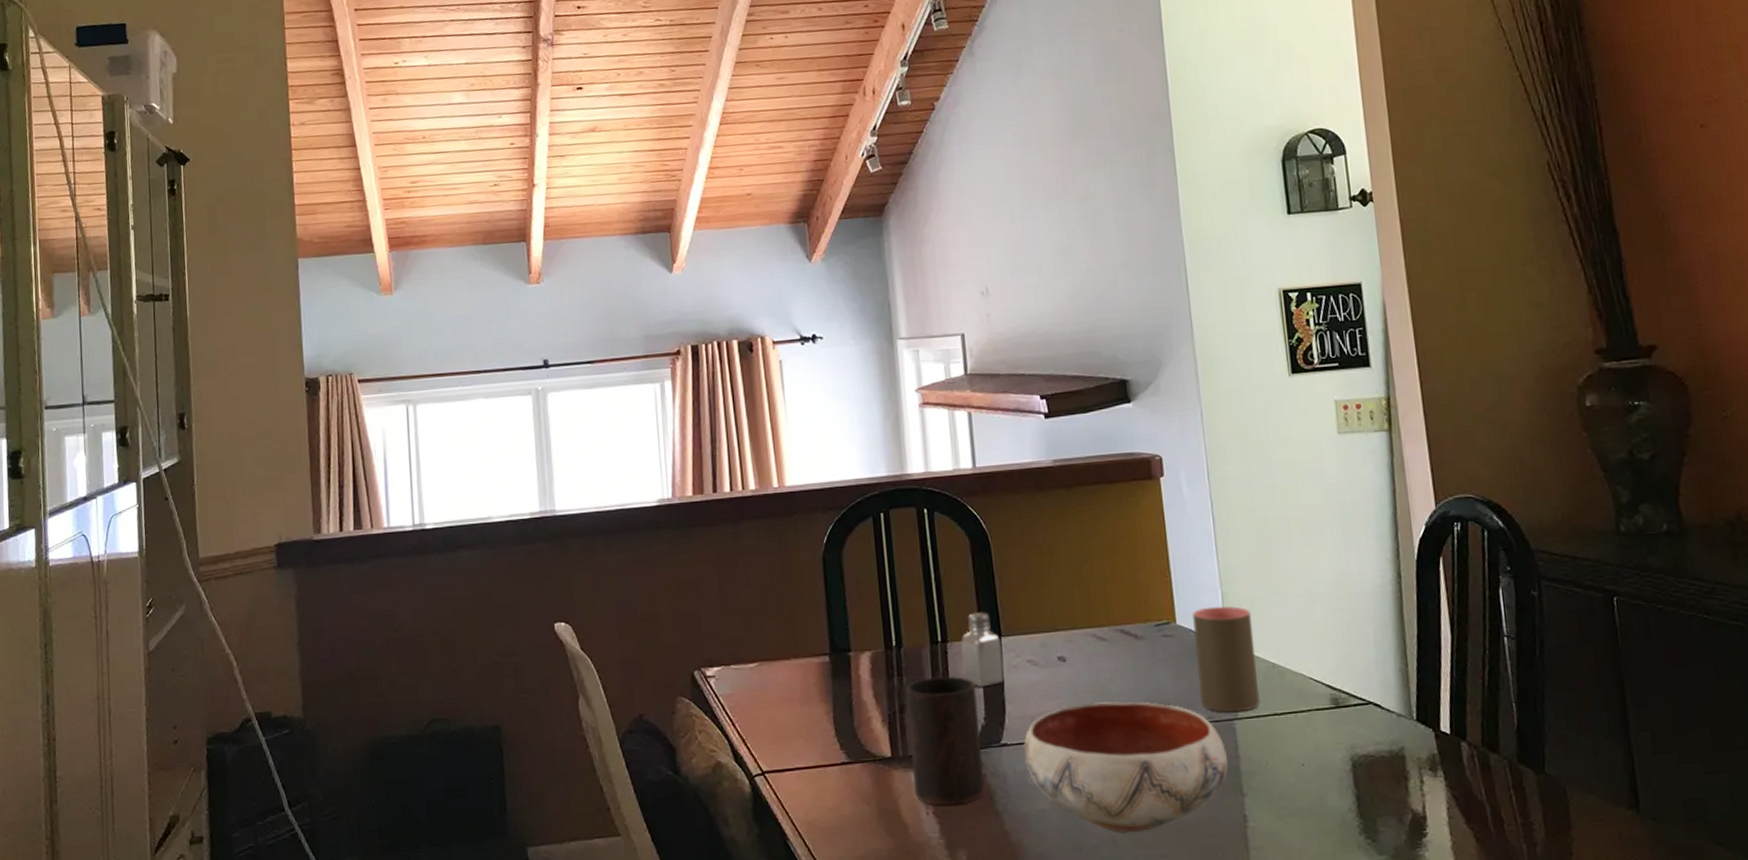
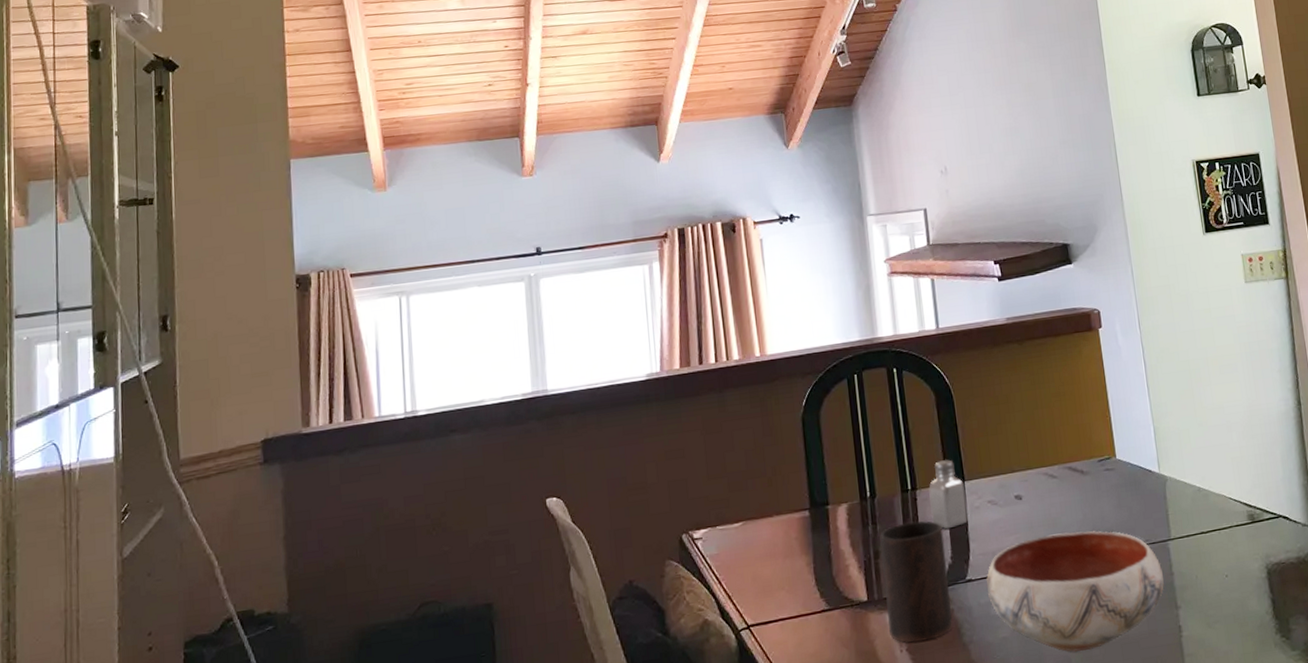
cup: present [1192,606,1260,712] -> none [1129,439,1189,535]

